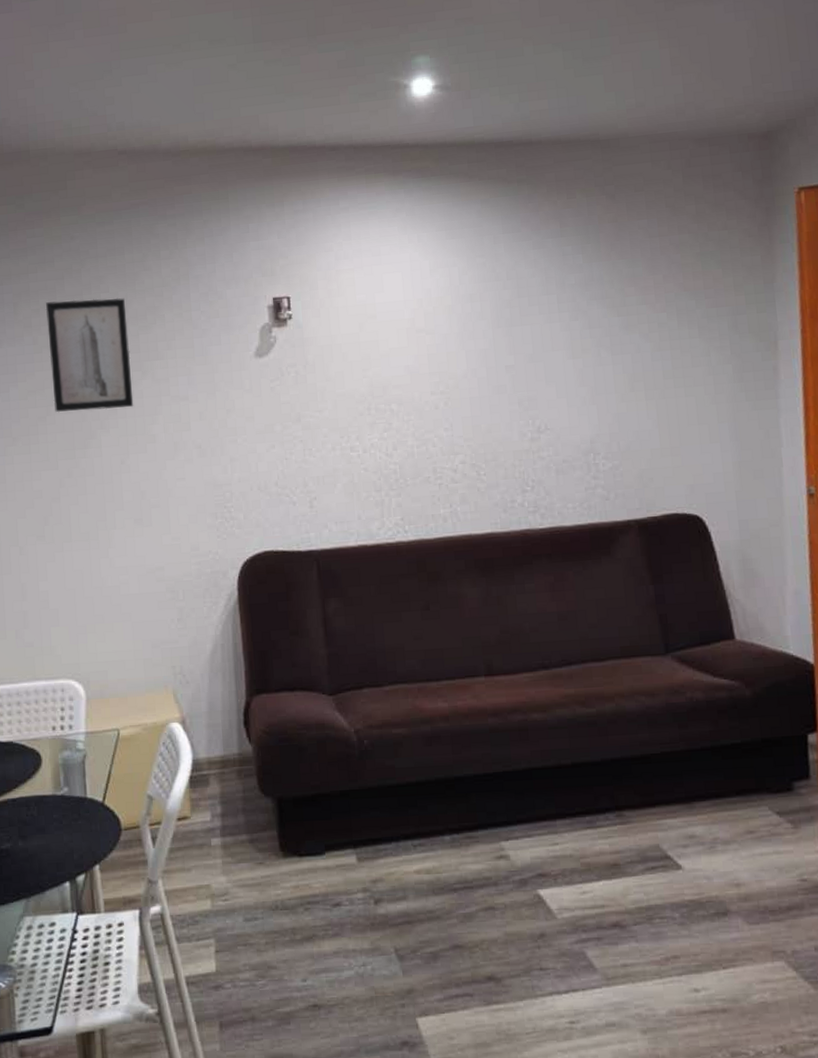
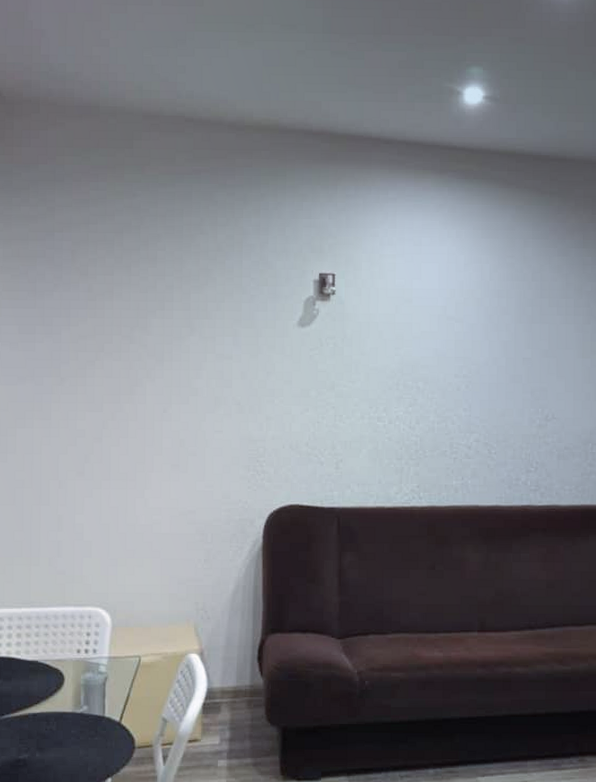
wall art: present [45,297,134,413] -> none [102,253,181,361]

